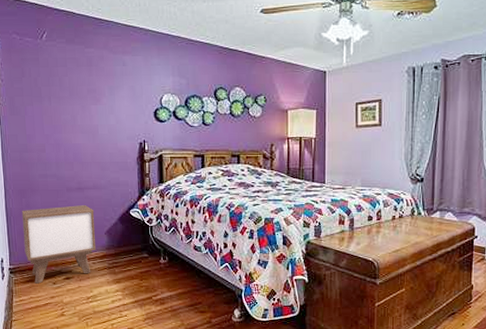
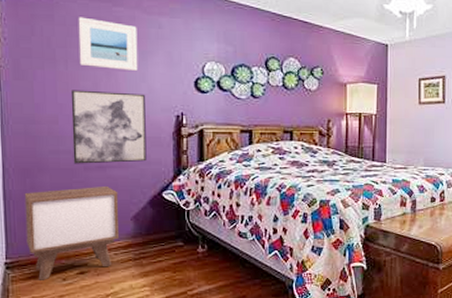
wall art: none [54,122,116,186] -> present [70,90,147,164]
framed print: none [58,59,107,104] -> present [78,17,138,71]

